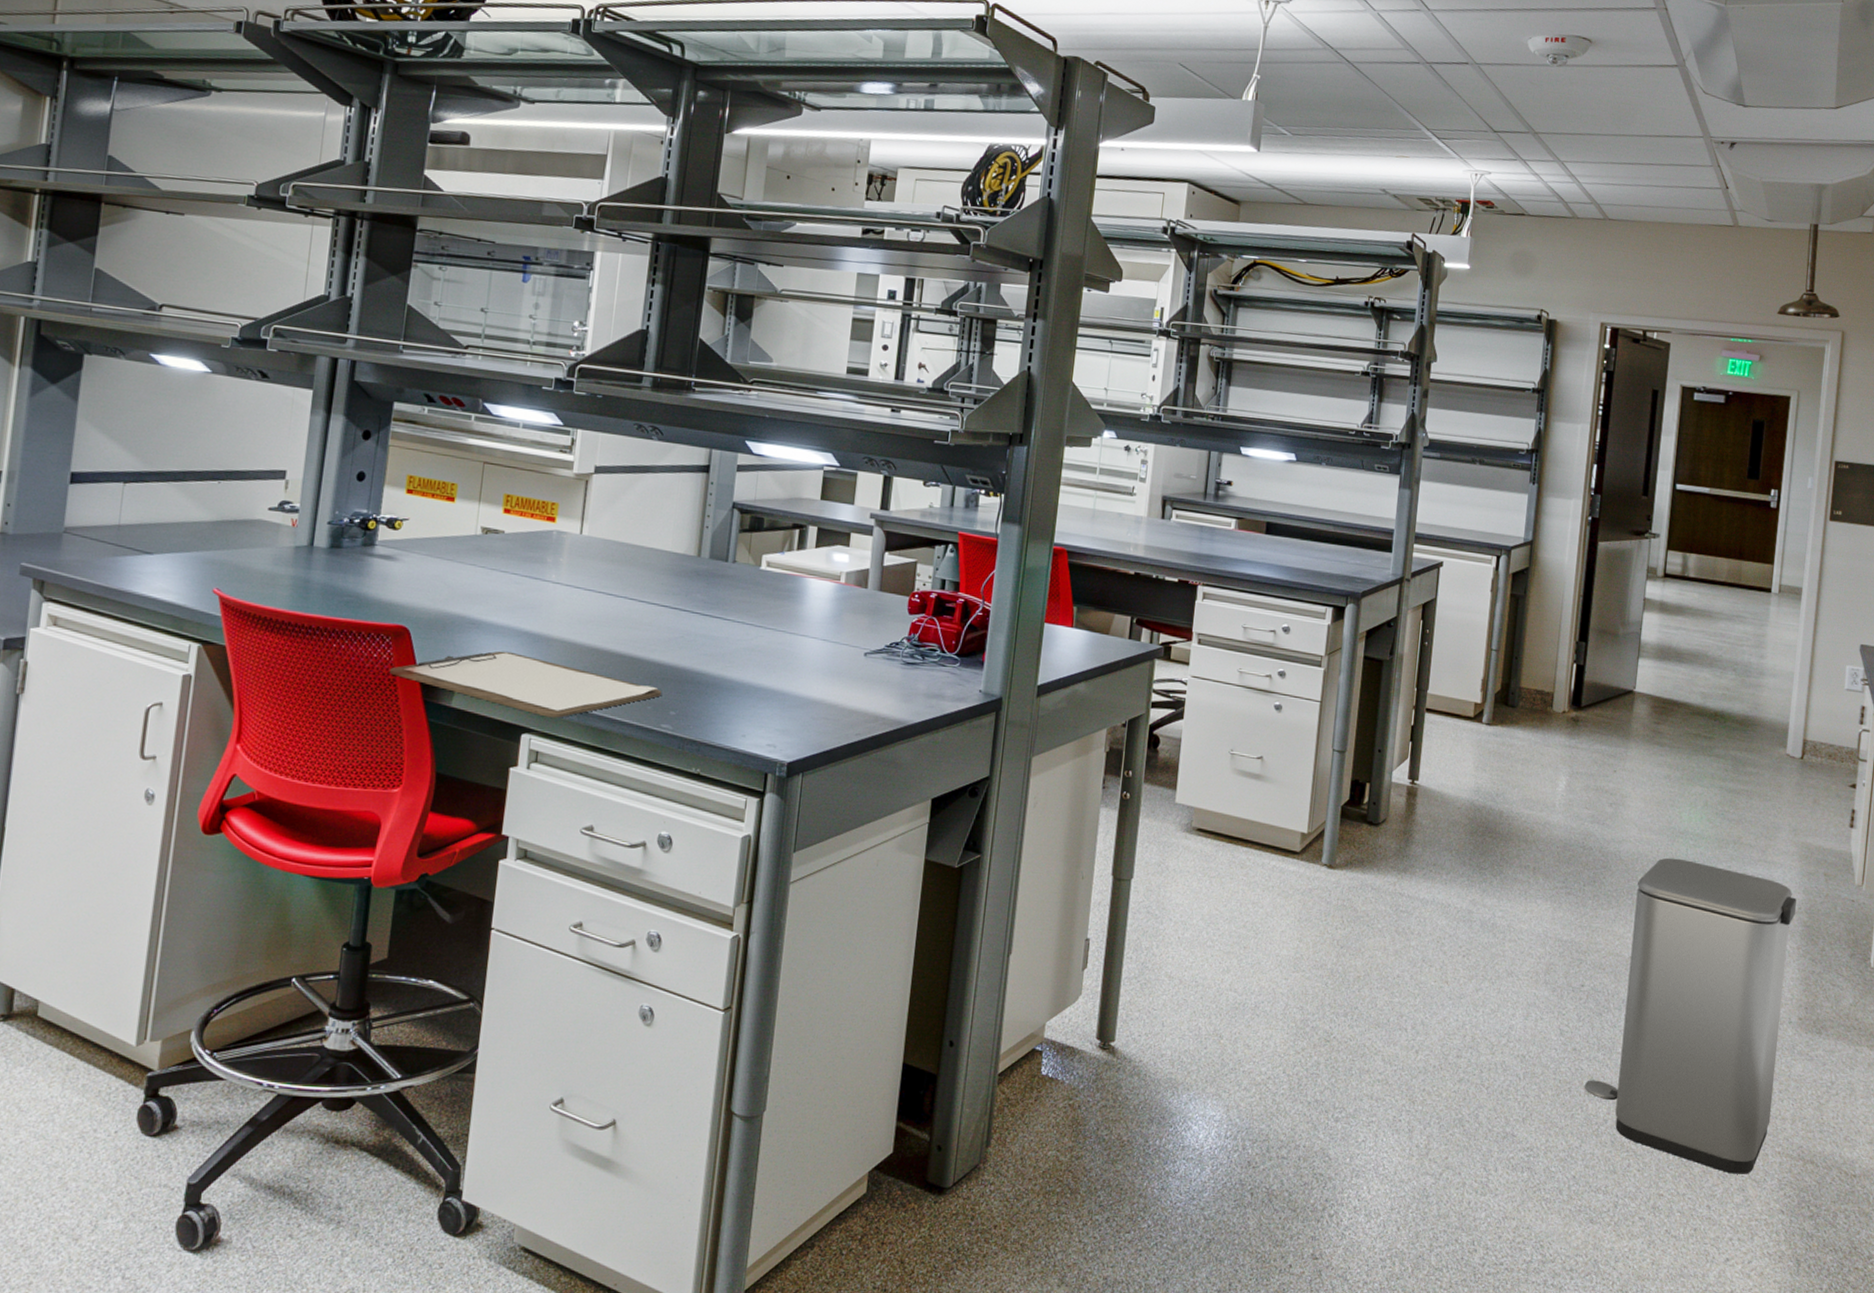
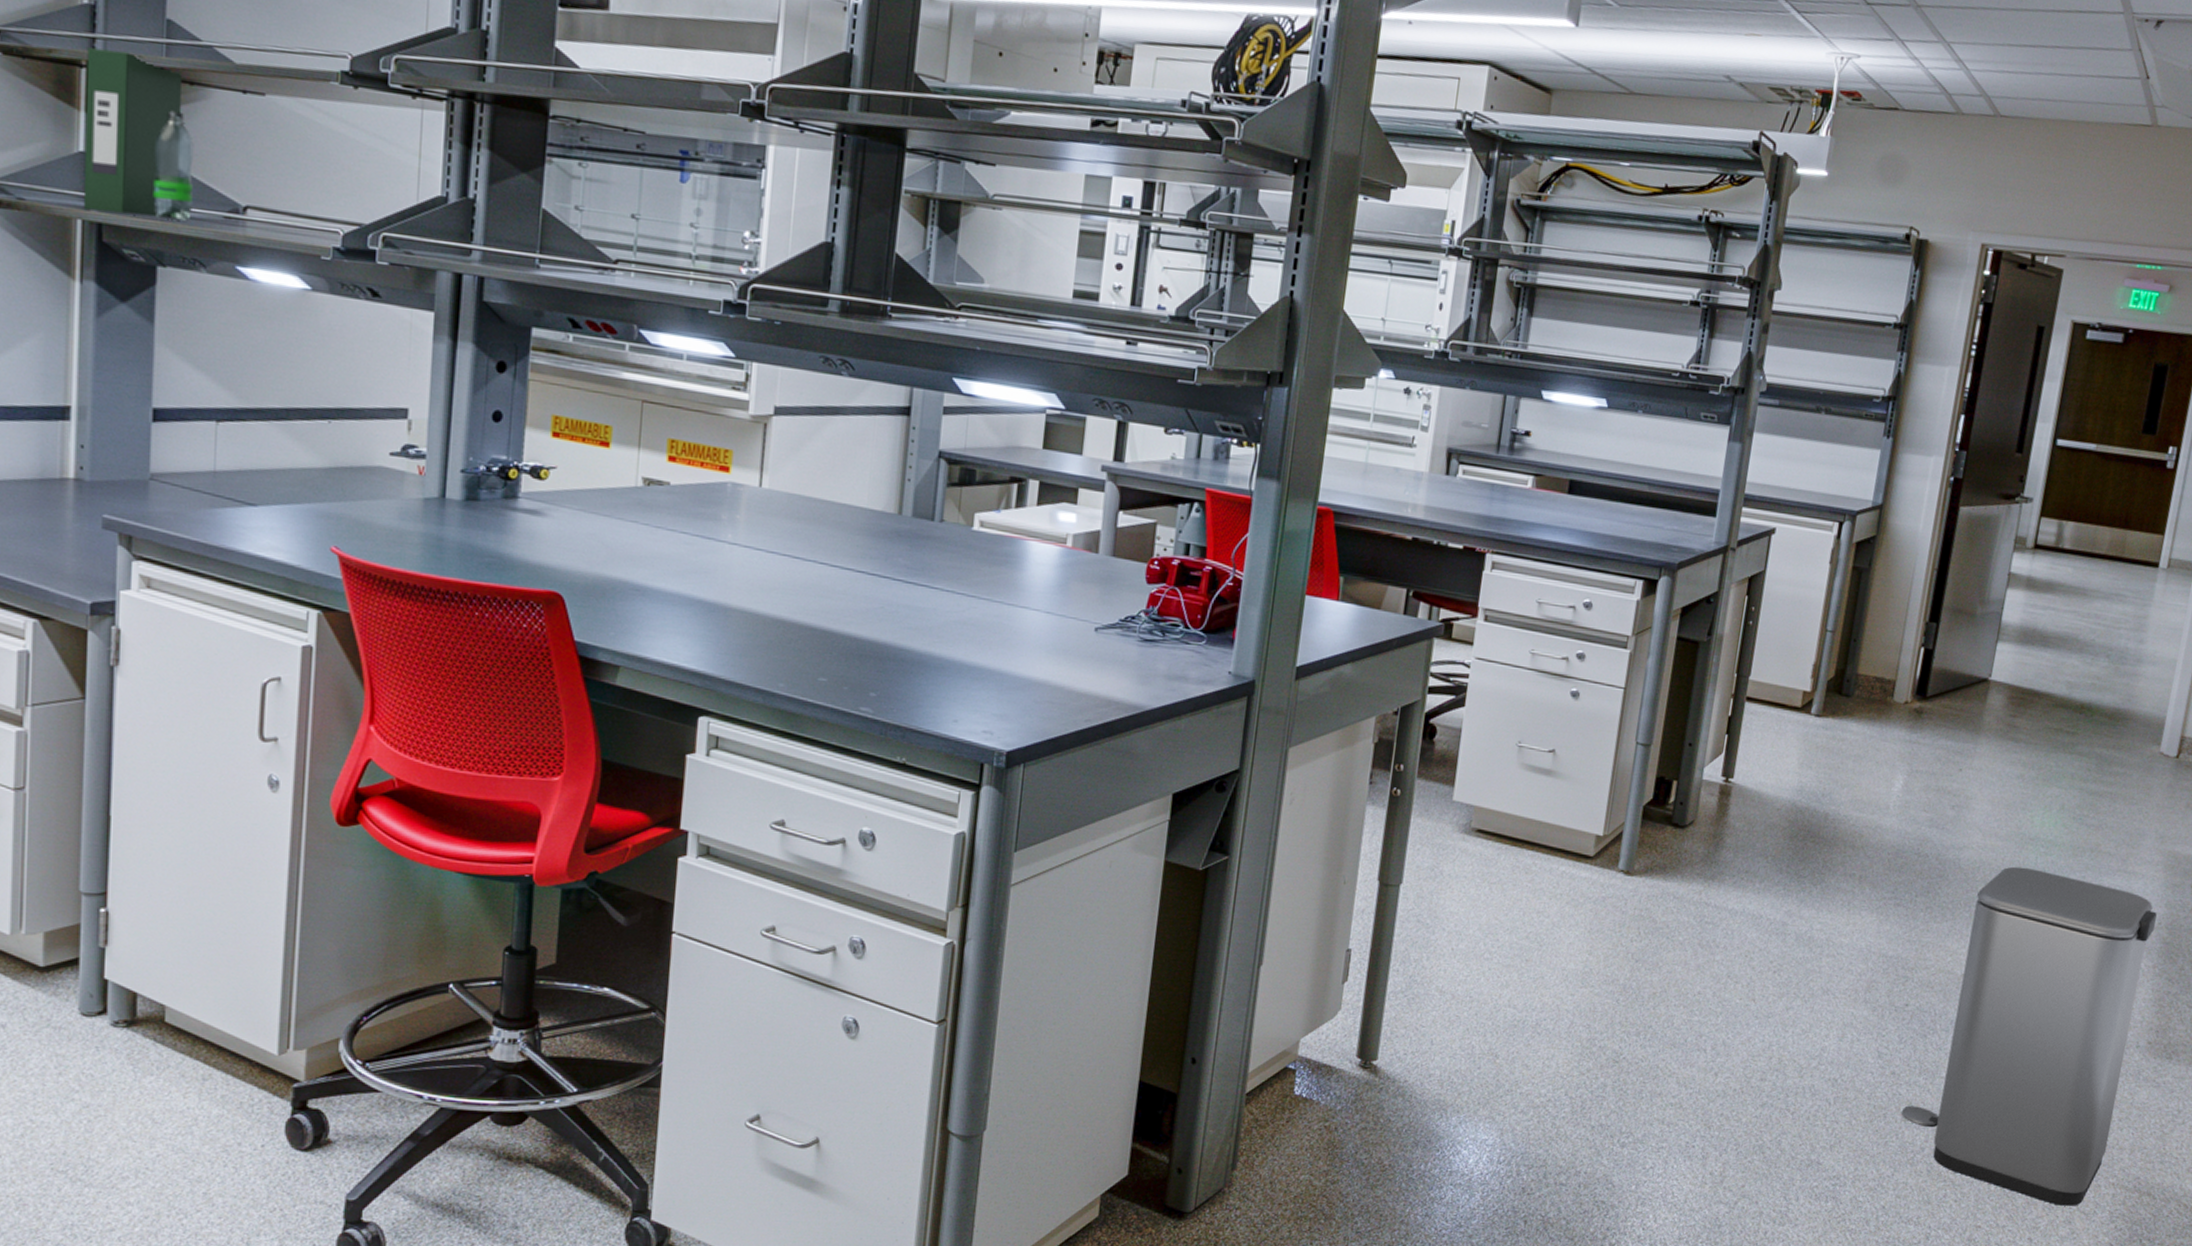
binder: none [26,178,119,314] -> present [83,47,184,217]
bottle: none [85,227,123,317] -> present [153,110,194,221]
clipboard: present [390,651,661,718] -> none [543,621,859,699]

